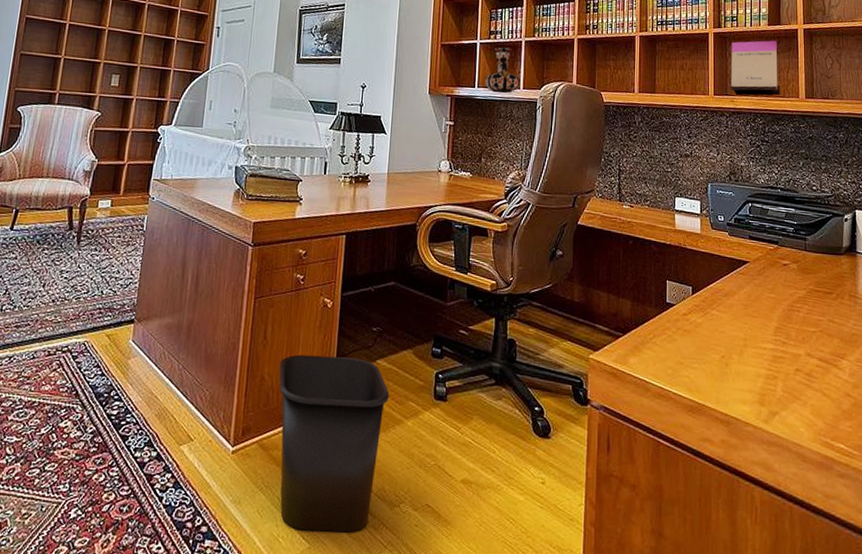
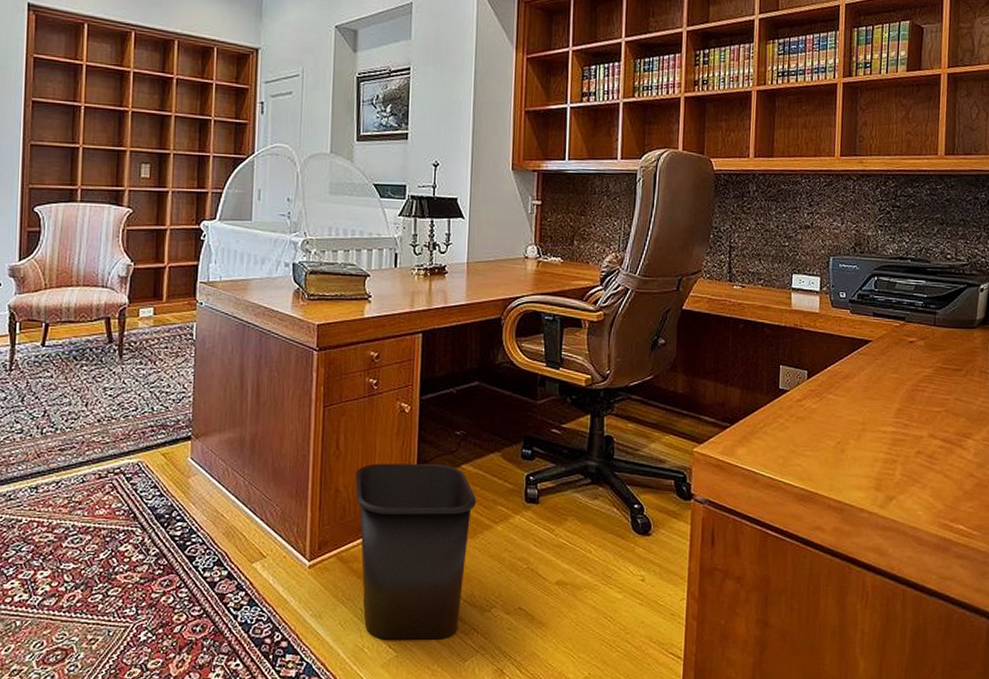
decorative vase: present [484,47,521,94] -> none [575,111,618,166]
books: present [730,40,780,96] -> none [860,88,919,156]

